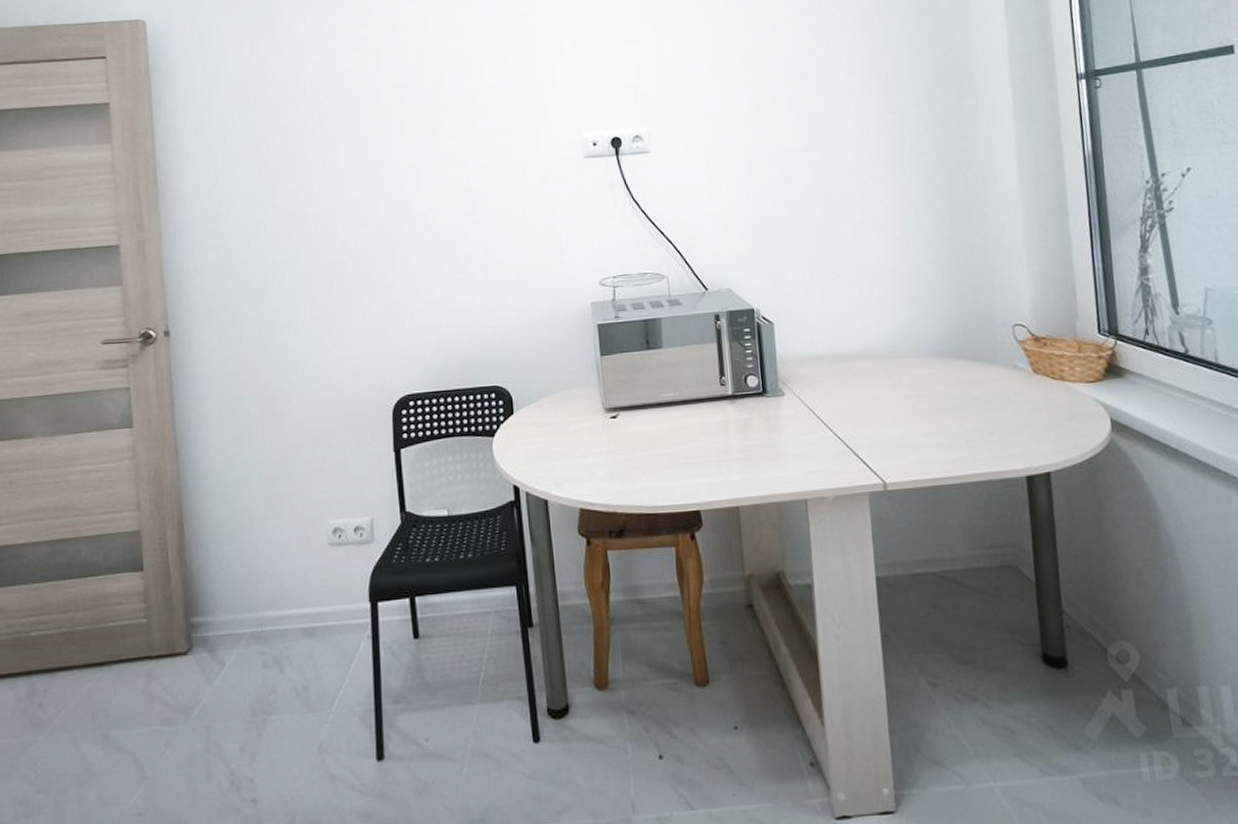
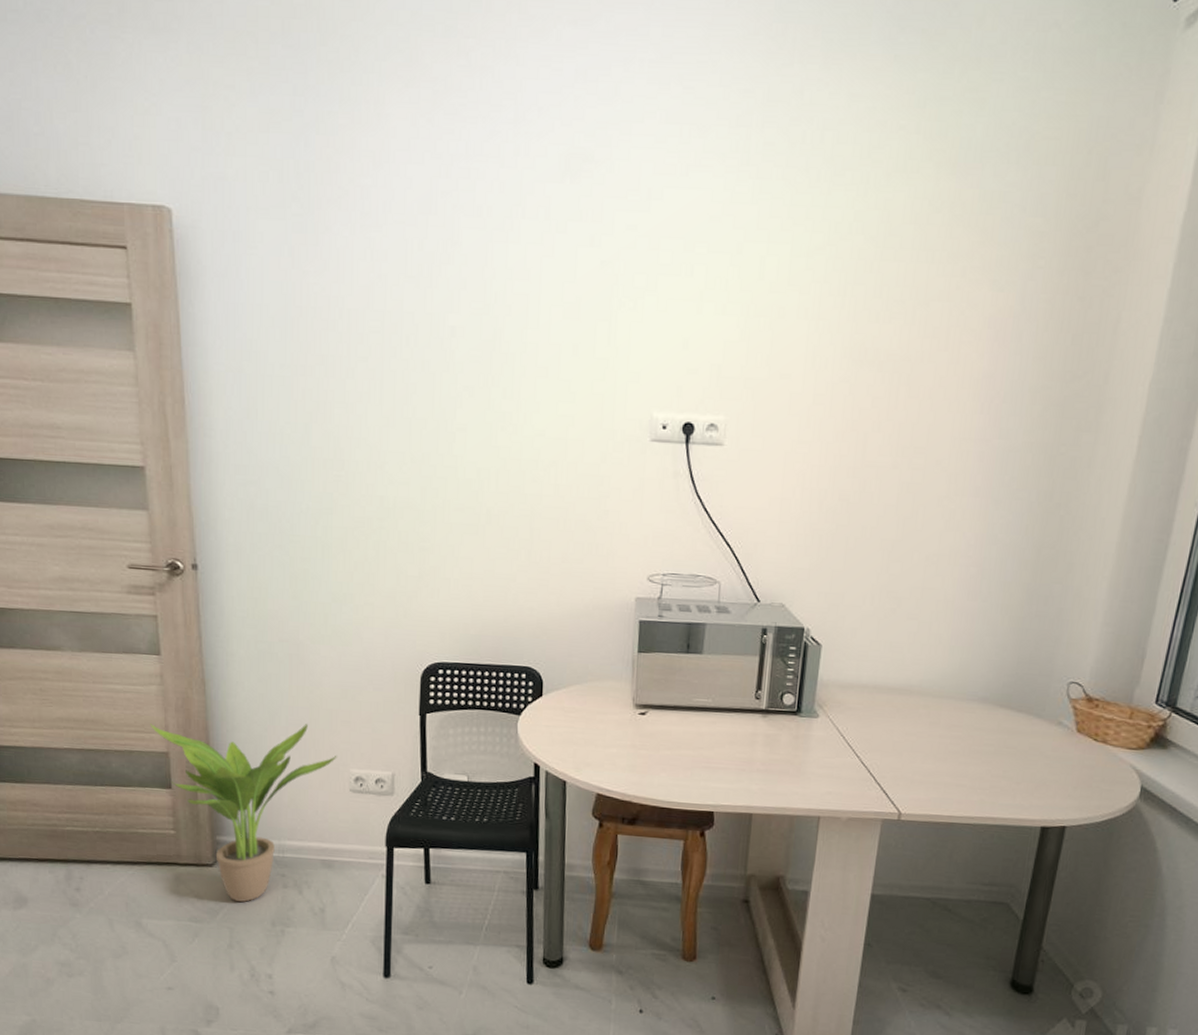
potted plant: none [122,478,314,692] -> present [151,724,337,902]

